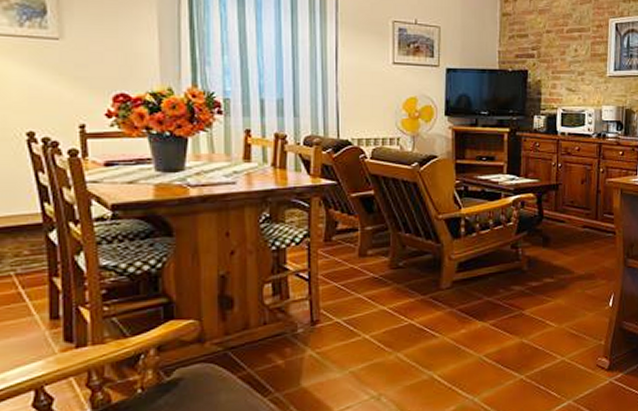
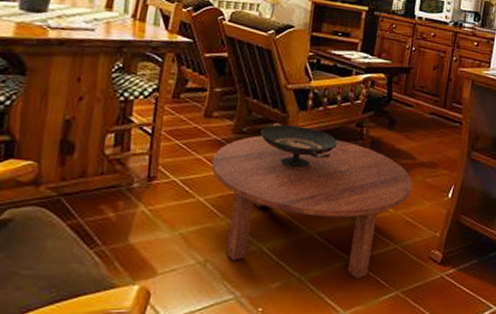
coffee table: none [373,263,572,395] -> present [211,135,412,280]
decorative bowl: none [417,254,494,297] -> present [261,123,337,170]

